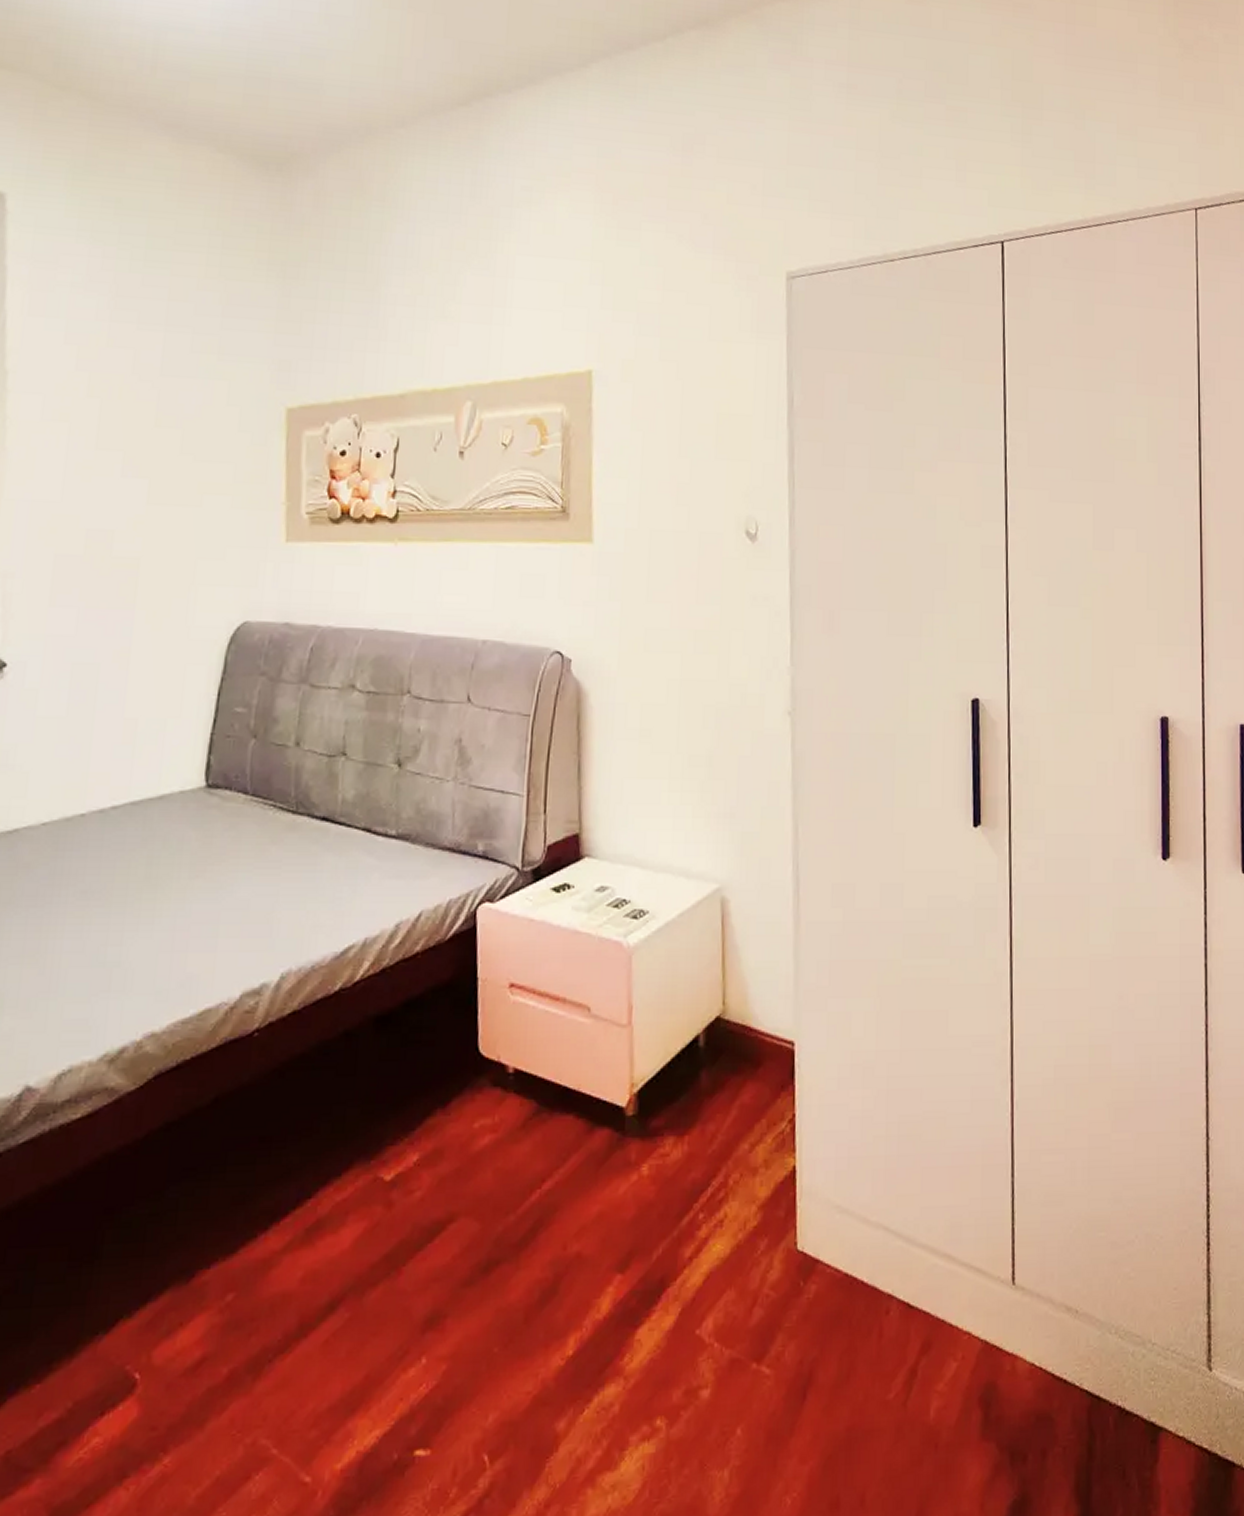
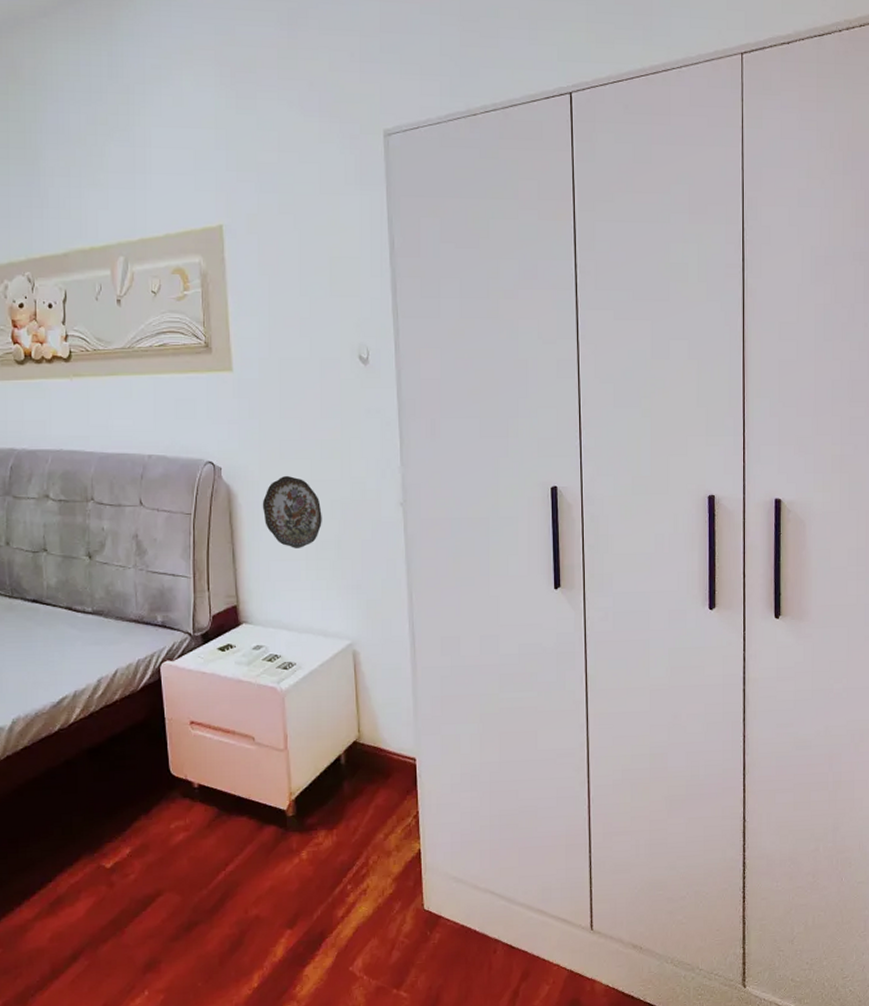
decorative plate: none [618,672,692,764] -> present [262,475,322,548]

